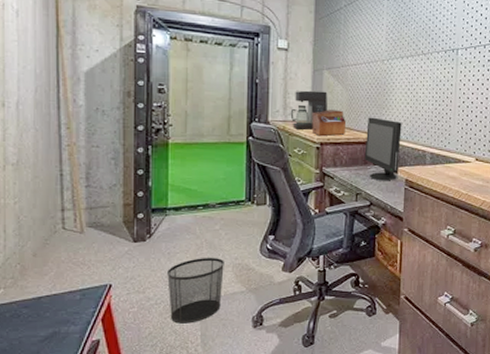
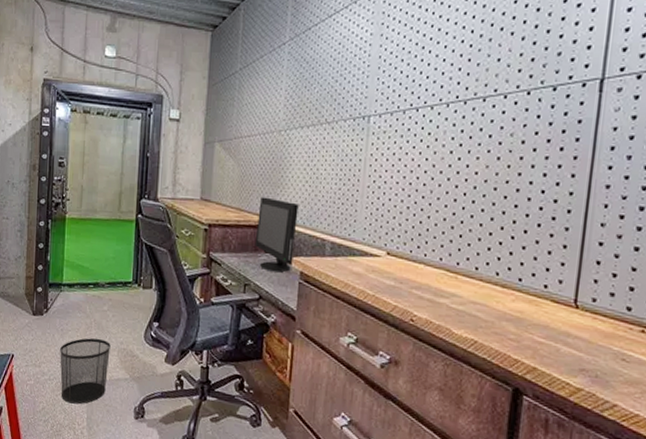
coffee maker: present [290,90,328,130] -> none [179,165,218,209]
sewing box: present [311,109,347,137] -> none [200,186,237,217]

